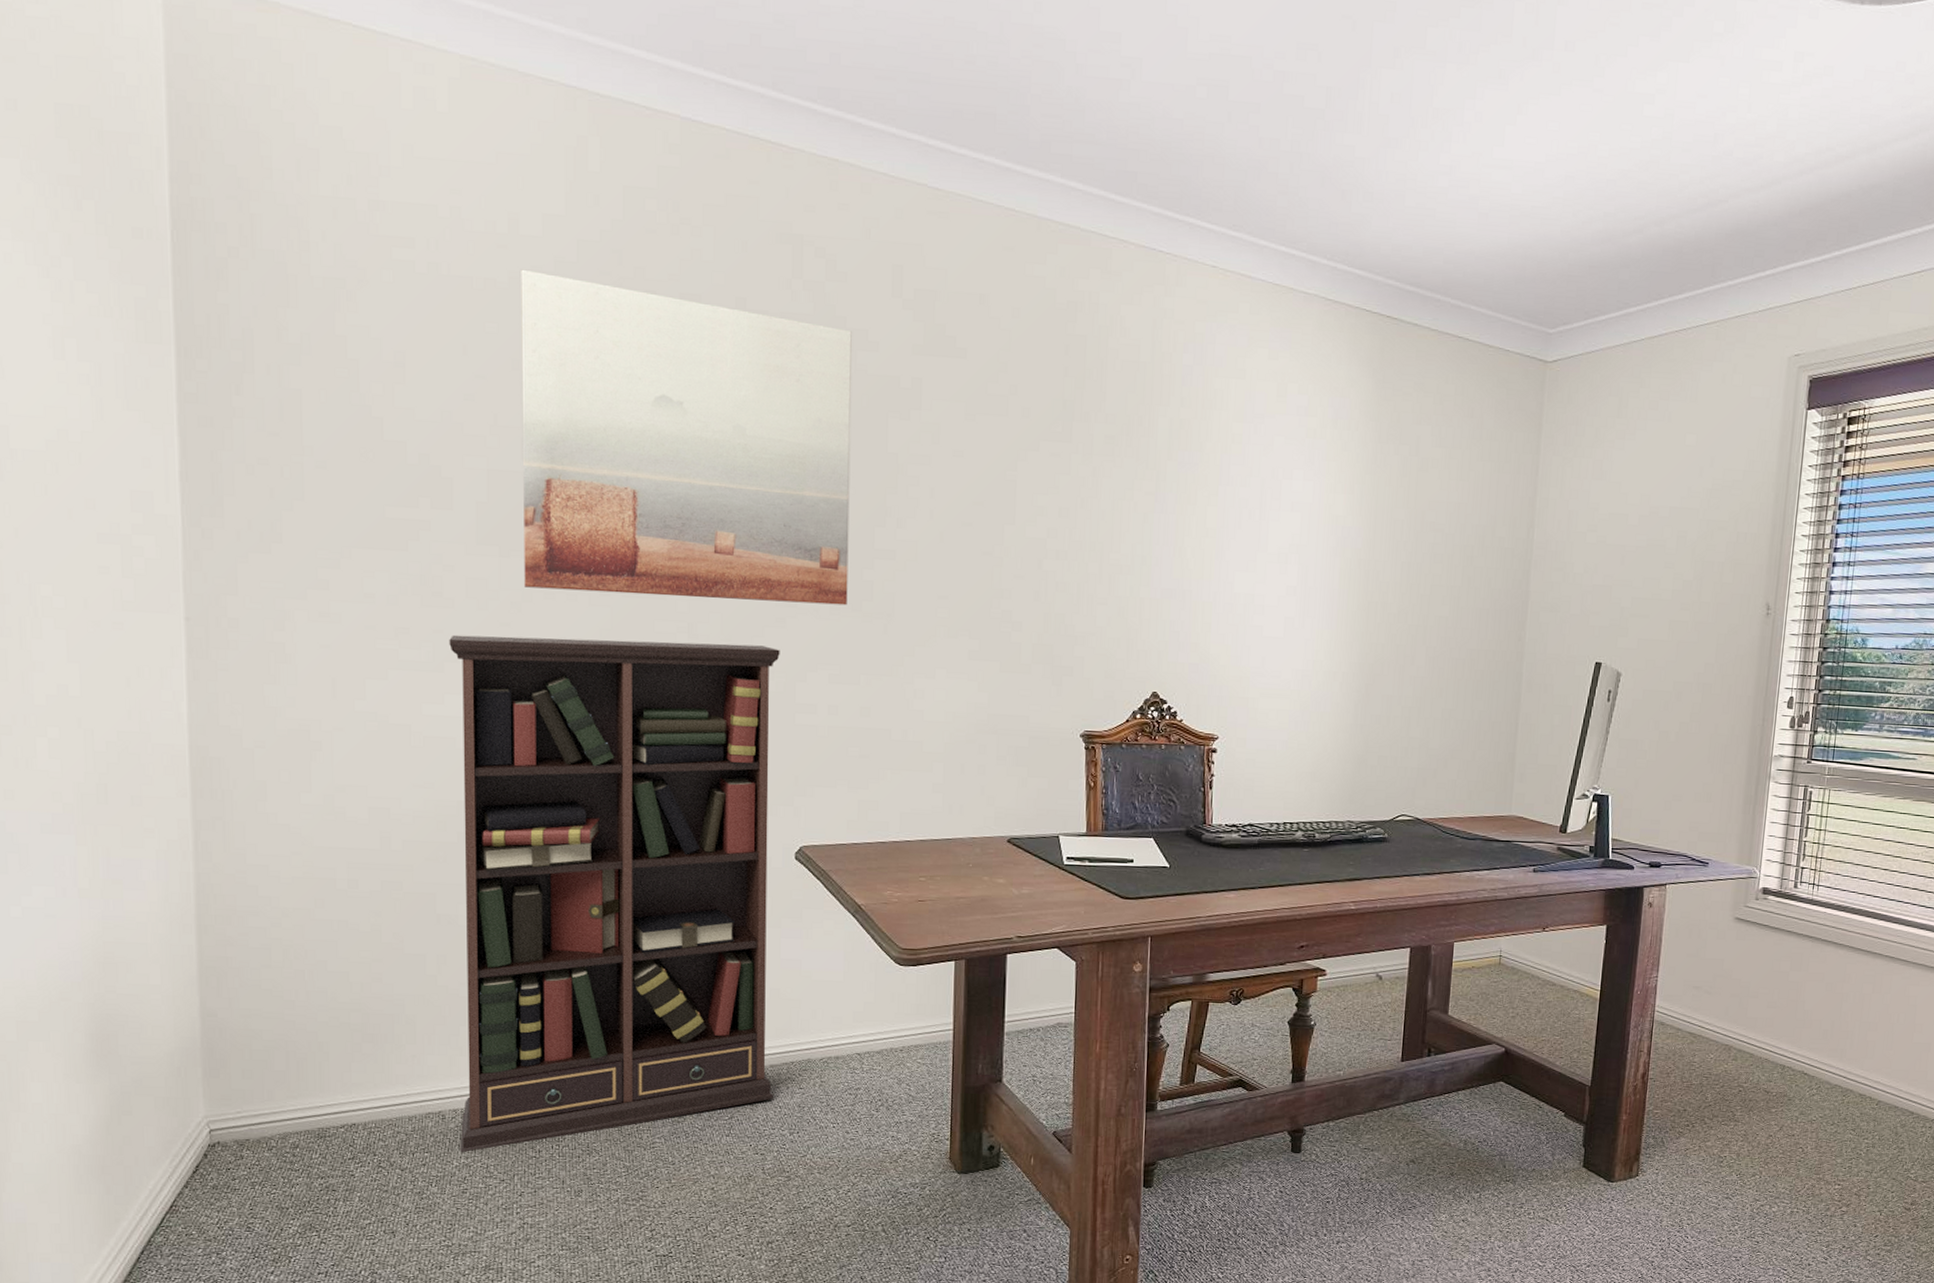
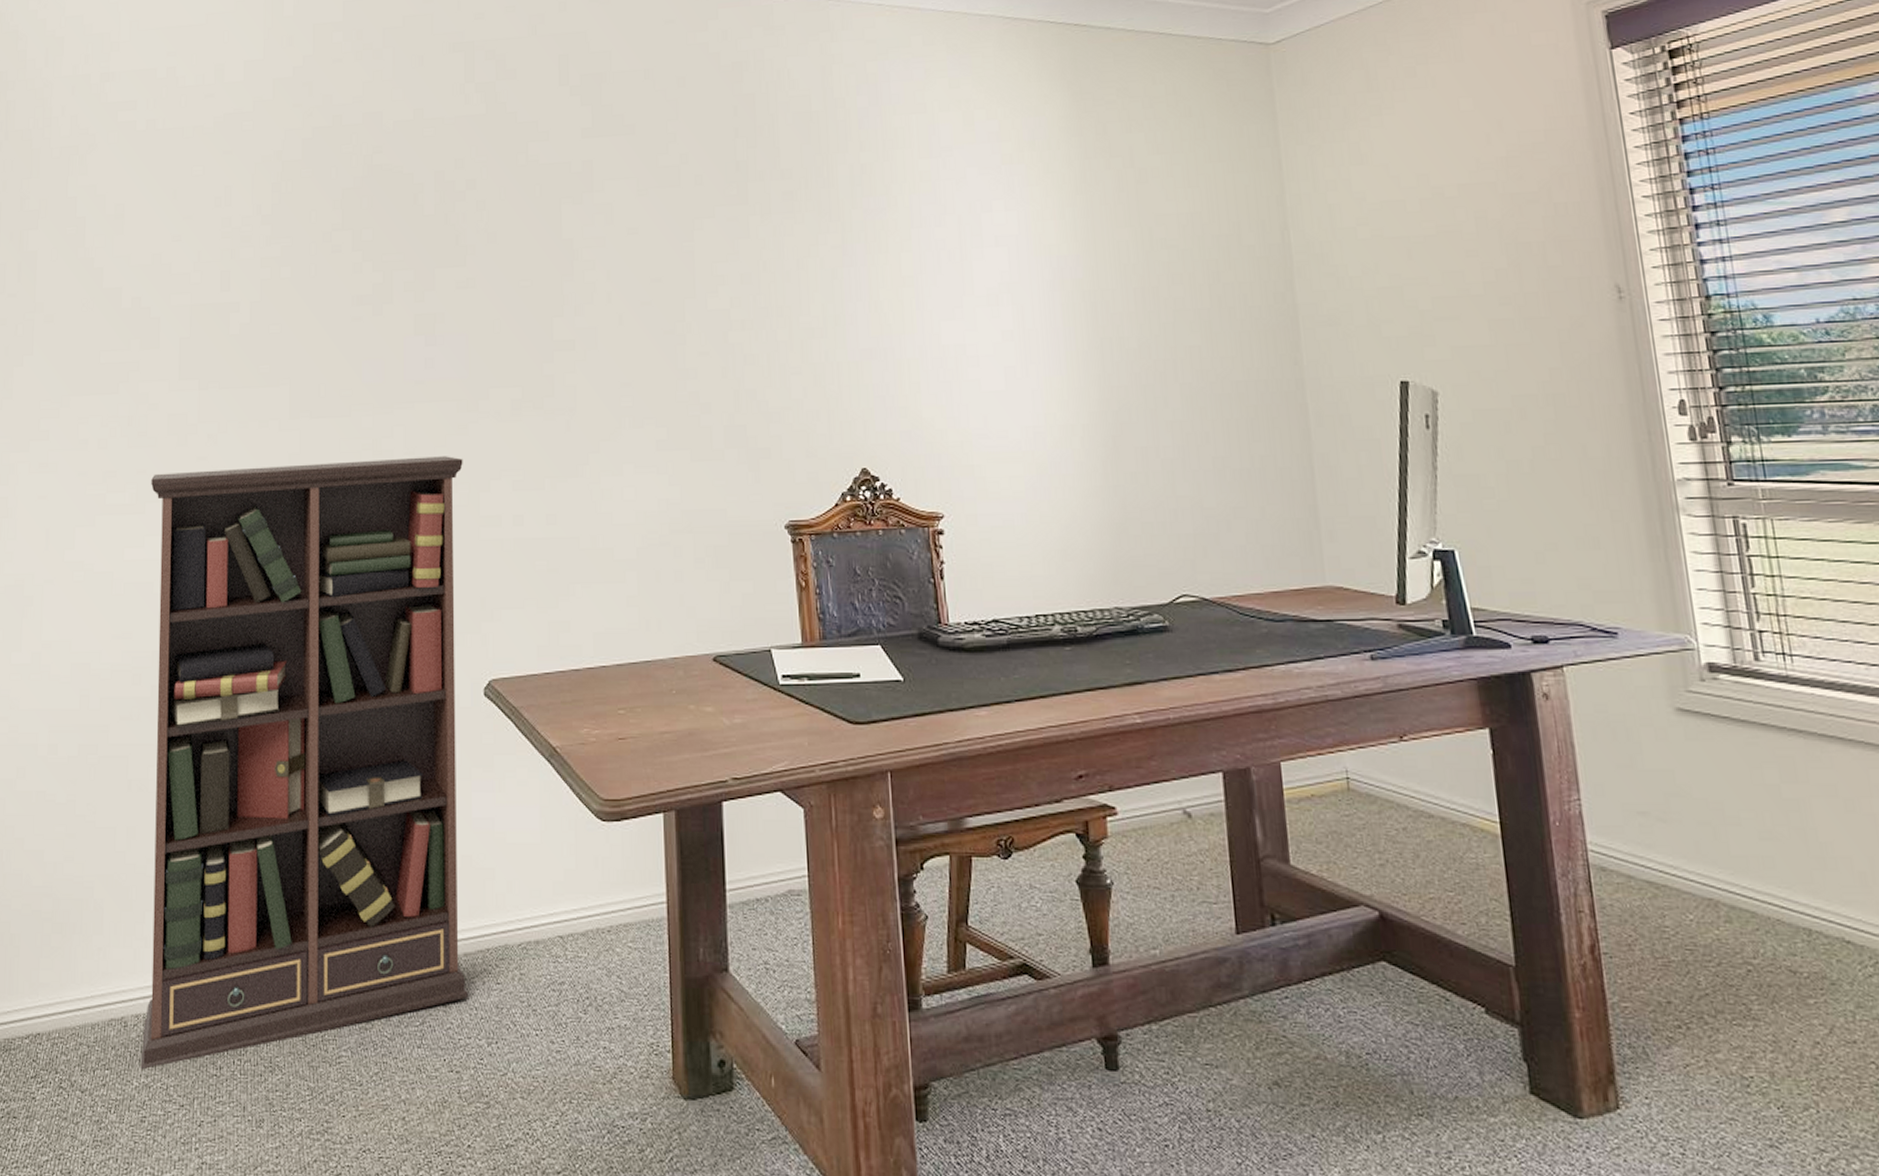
wall art: present [521,269,852,606] -> none [220,113,529,418]

